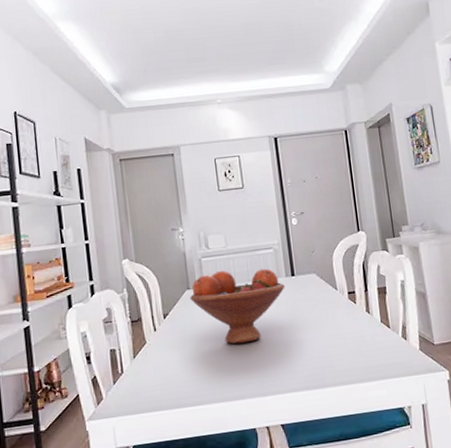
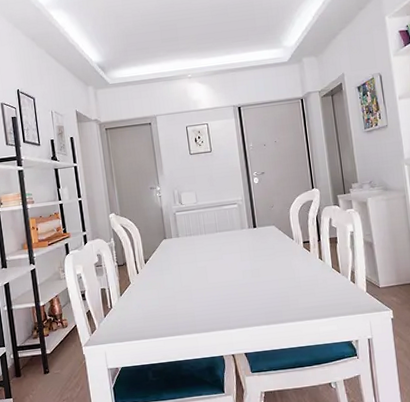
fruit bowl: present [190,268,285,344] -> none [166,221,248,286]

